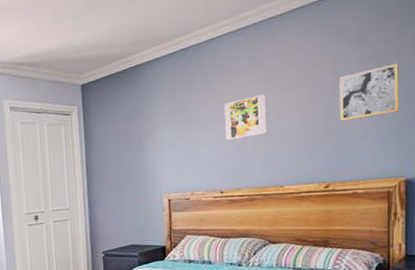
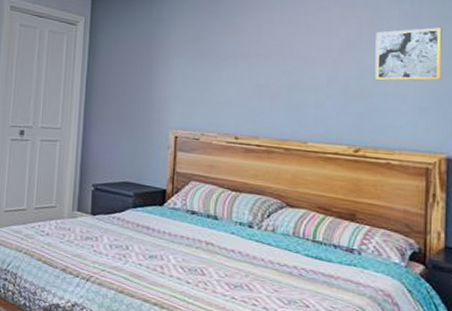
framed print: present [223,94,267,141] -> none [246,36,294,81]

